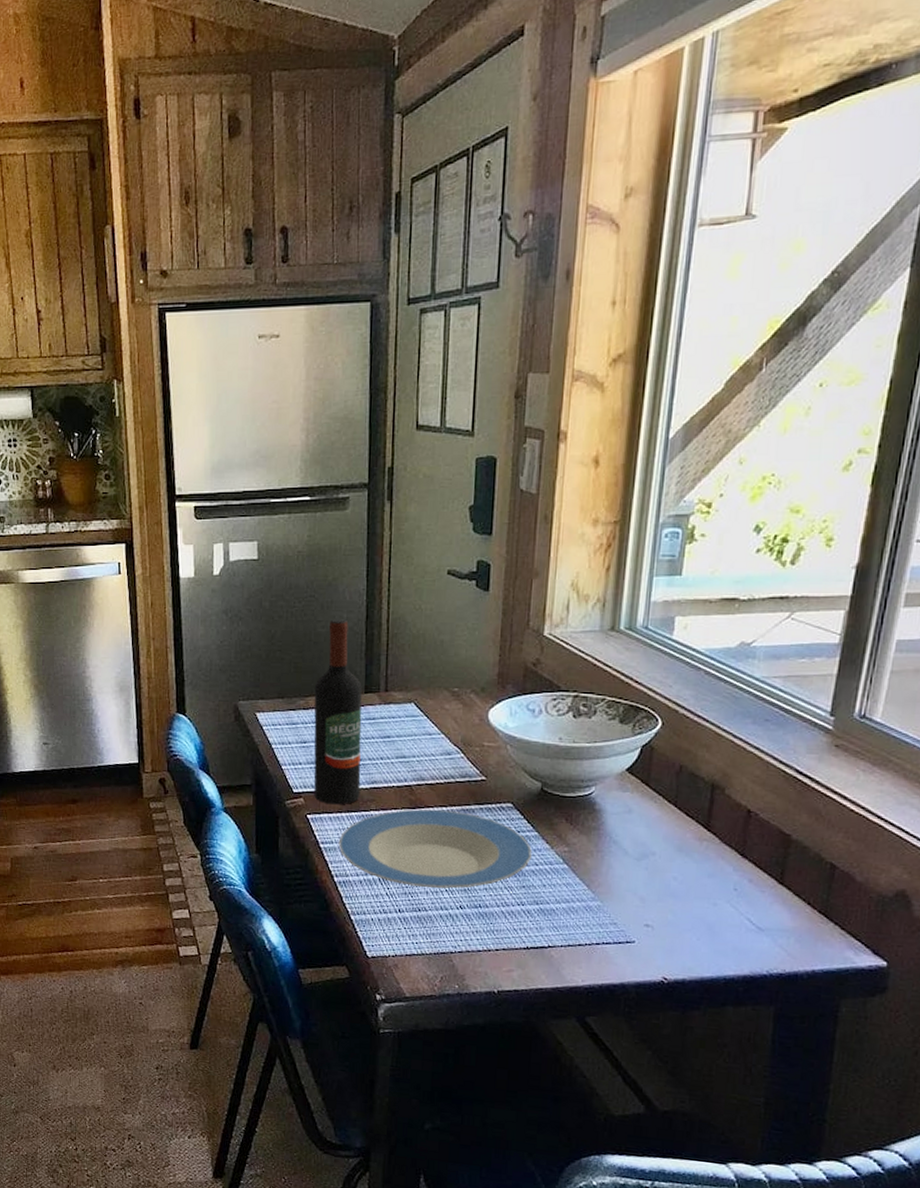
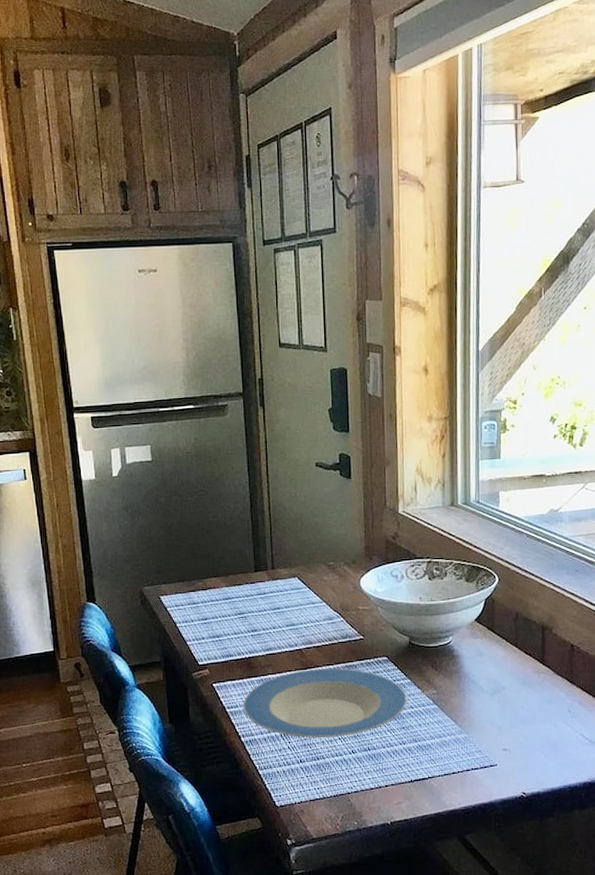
wine bottle: present [314,619,362,805] -> none [210,509,258,673]

